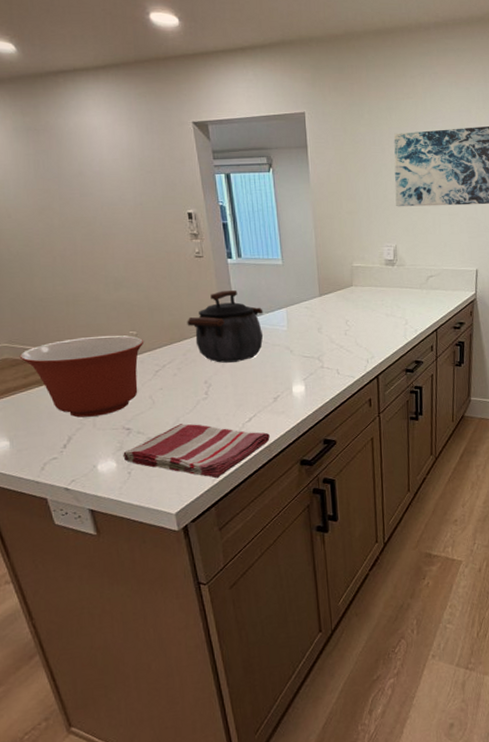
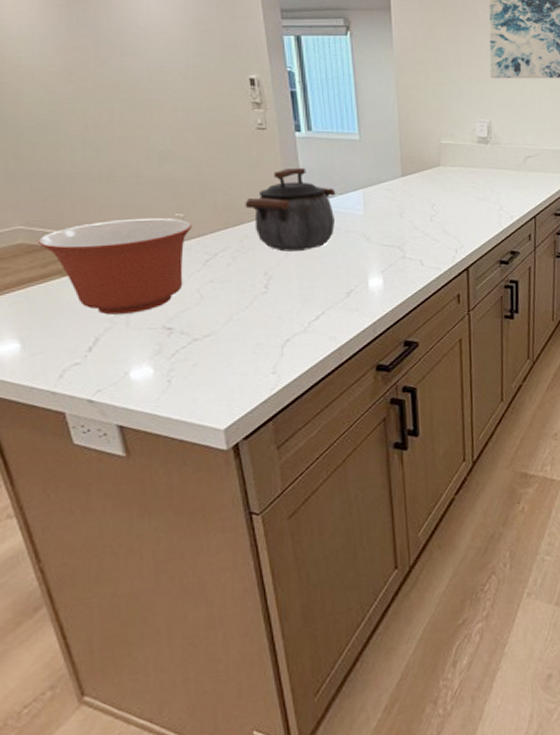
dish towel: present [123,423,270,479] -> none [162,322,341,388]

